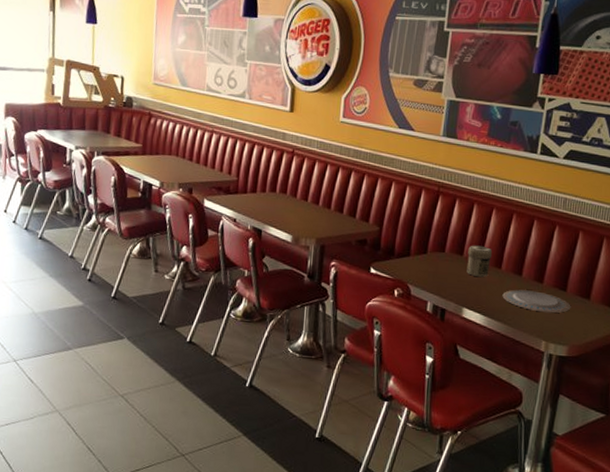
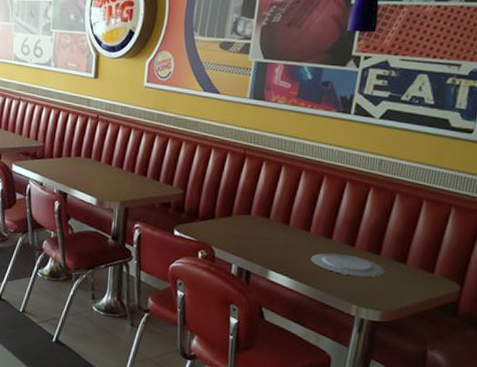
jar: present [467,245,493,277] -> none [273,208,301,240]

